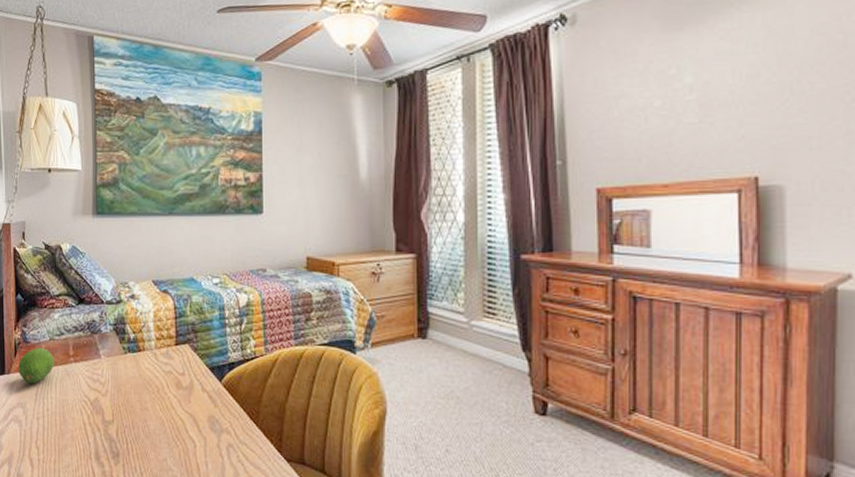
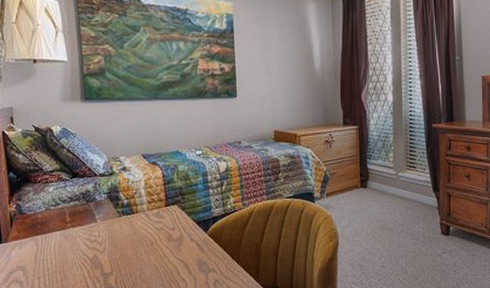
fruit: present [18,348,55,384] -> none [15,217,52,249]

